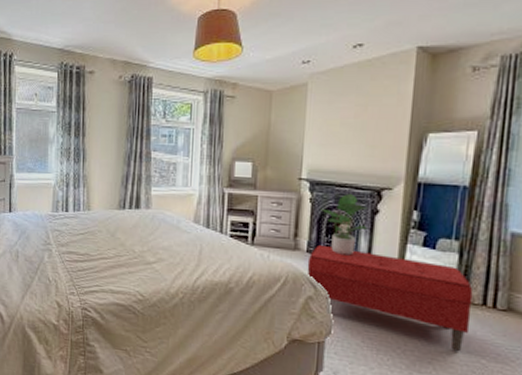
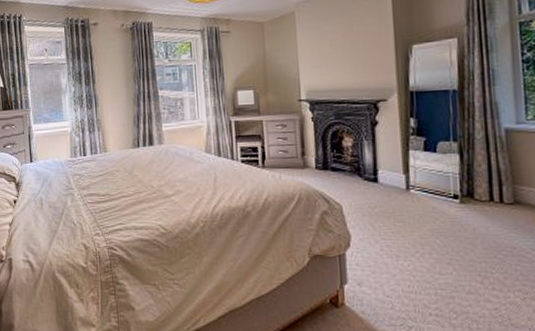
bench: present [307,244,473,352] -> none [317,160,482,250]
potted plant: present [320,194,368,256] -> none [323,109,369,168]

